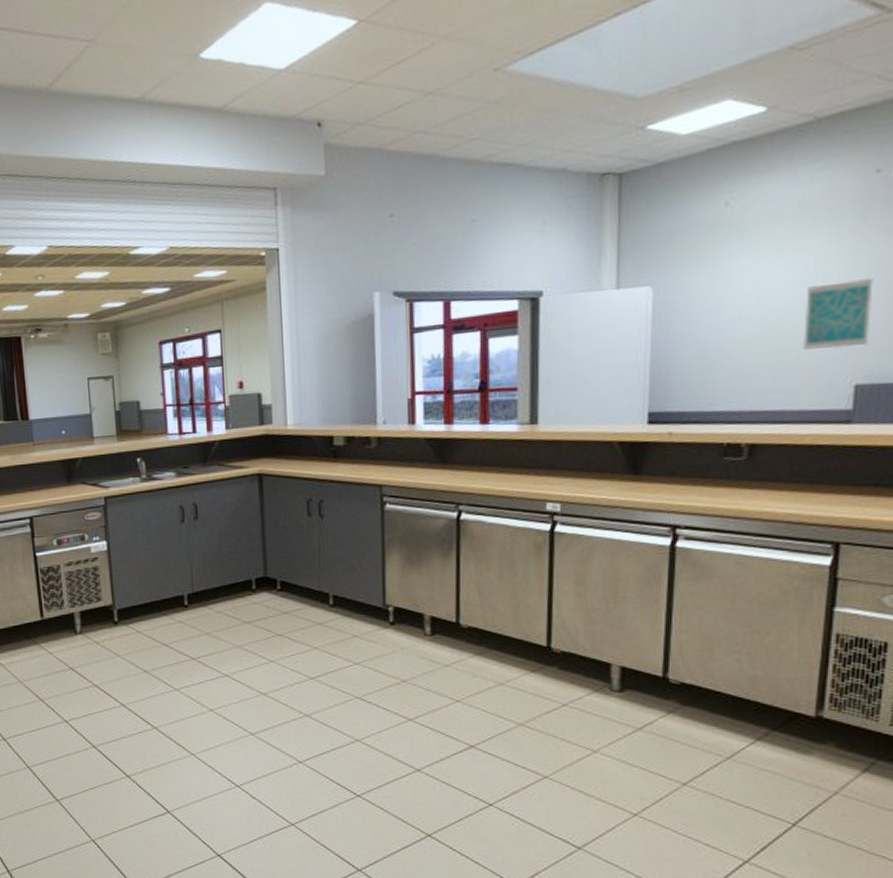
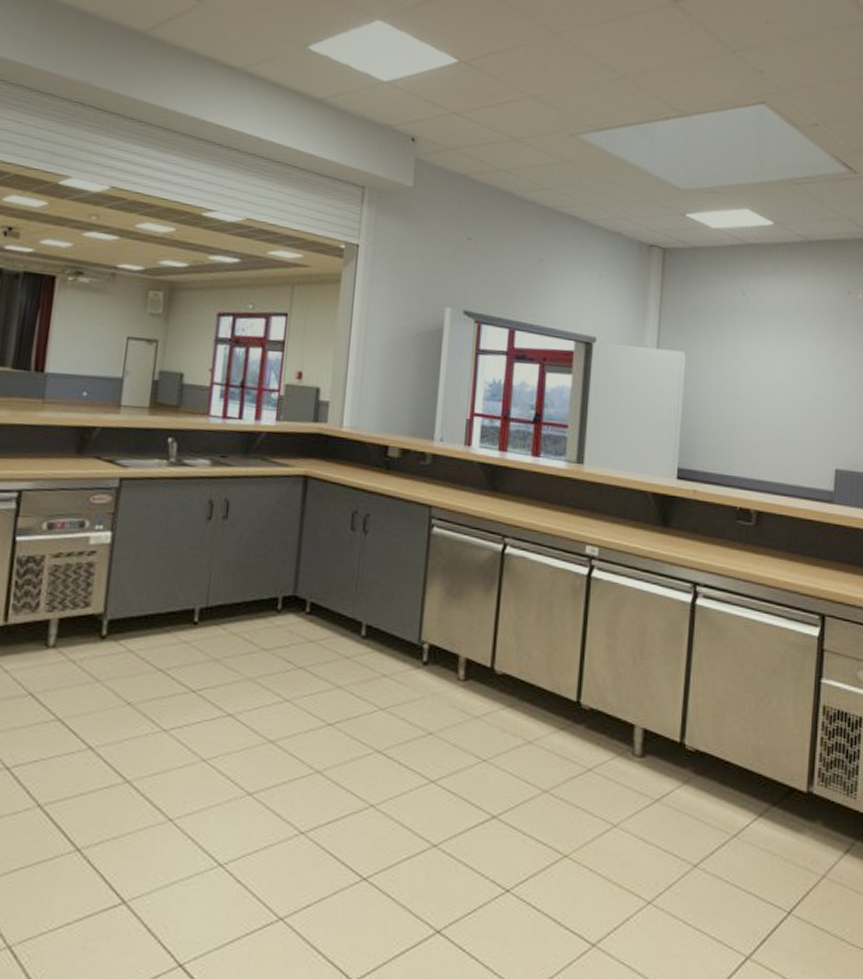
wall art: present [802,277,874,350] -> none [797,377,847,436]

